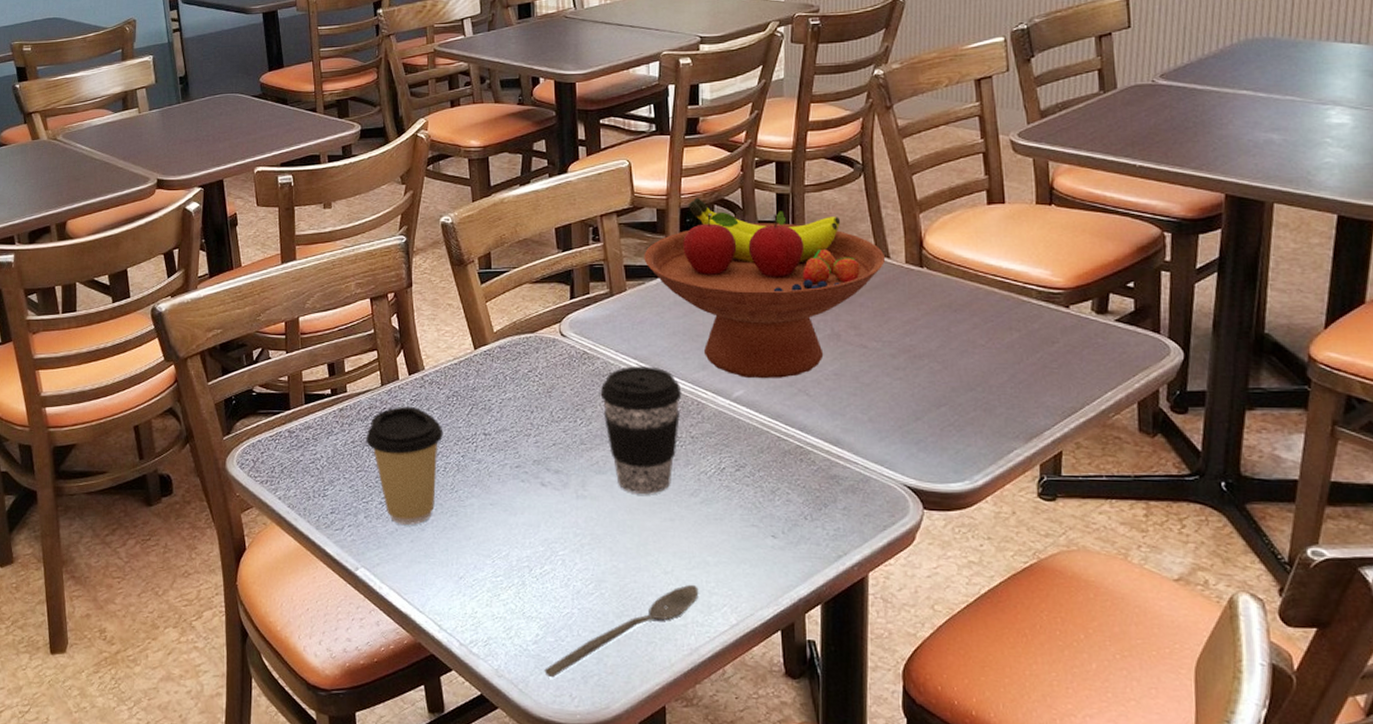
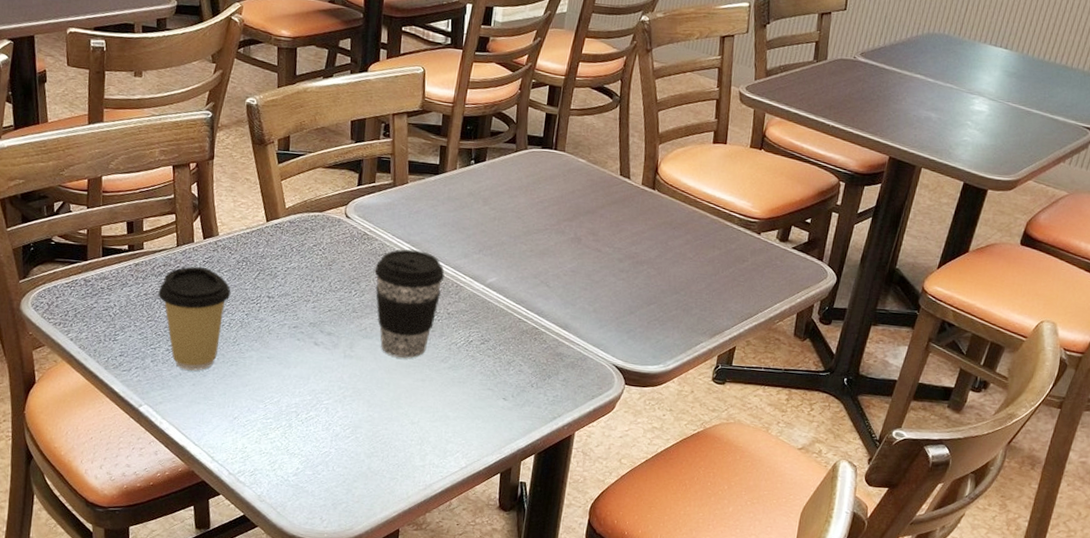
spoon: present [544,584,699,678] -> none [300,433,438,504]
fruit bowl: present [644,197,885,379] -> none [426,108,626,271]

